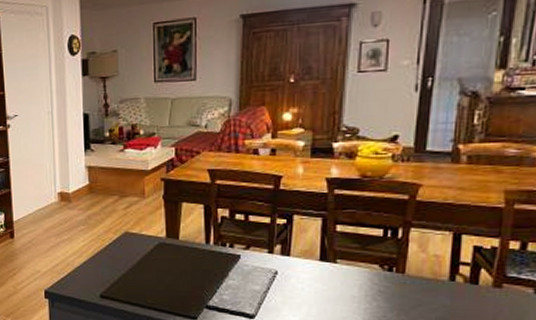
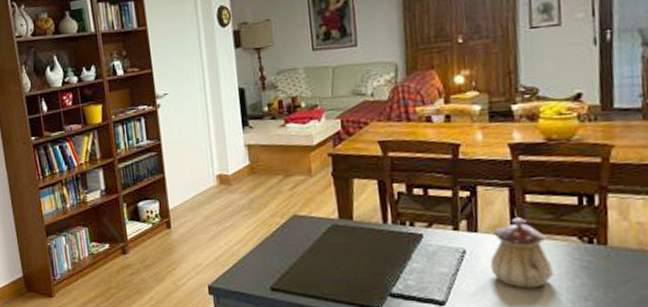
teapot: none [298,245,354,308] -> present [490,218,553,289]

